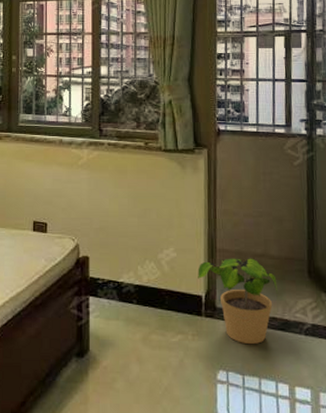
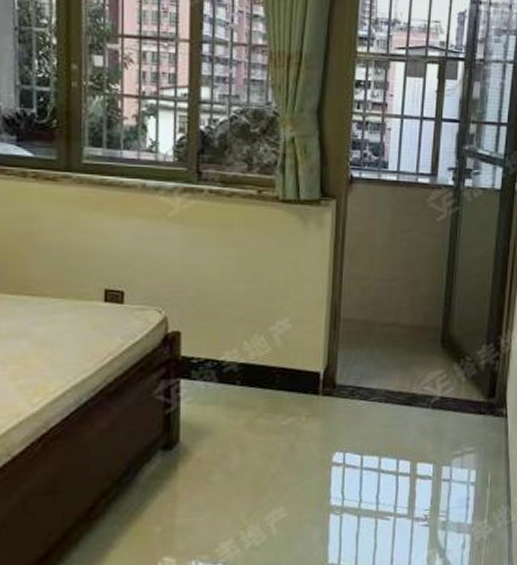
potted plant: present [197,258,279,345] -> none [316,328,407,423]

